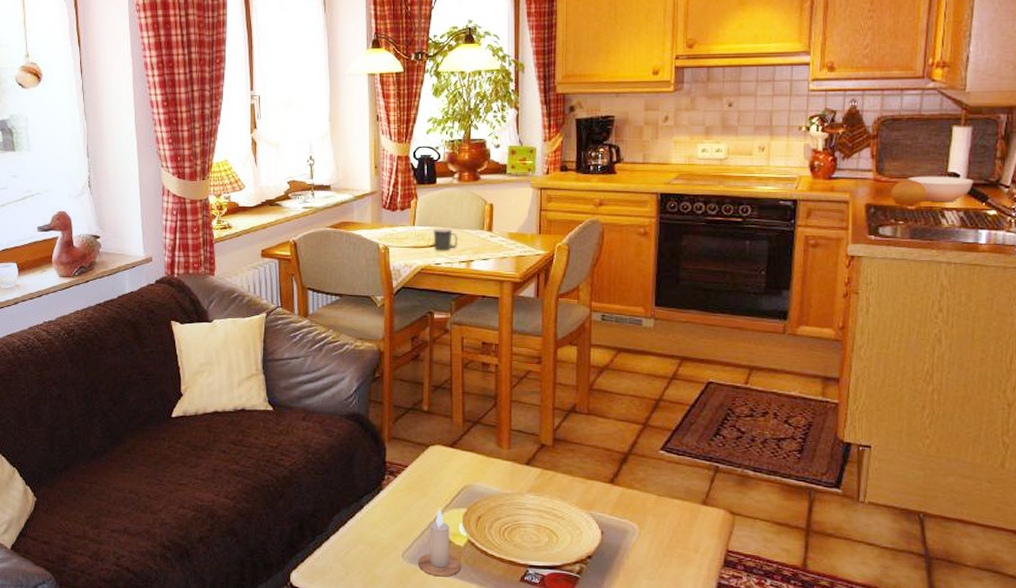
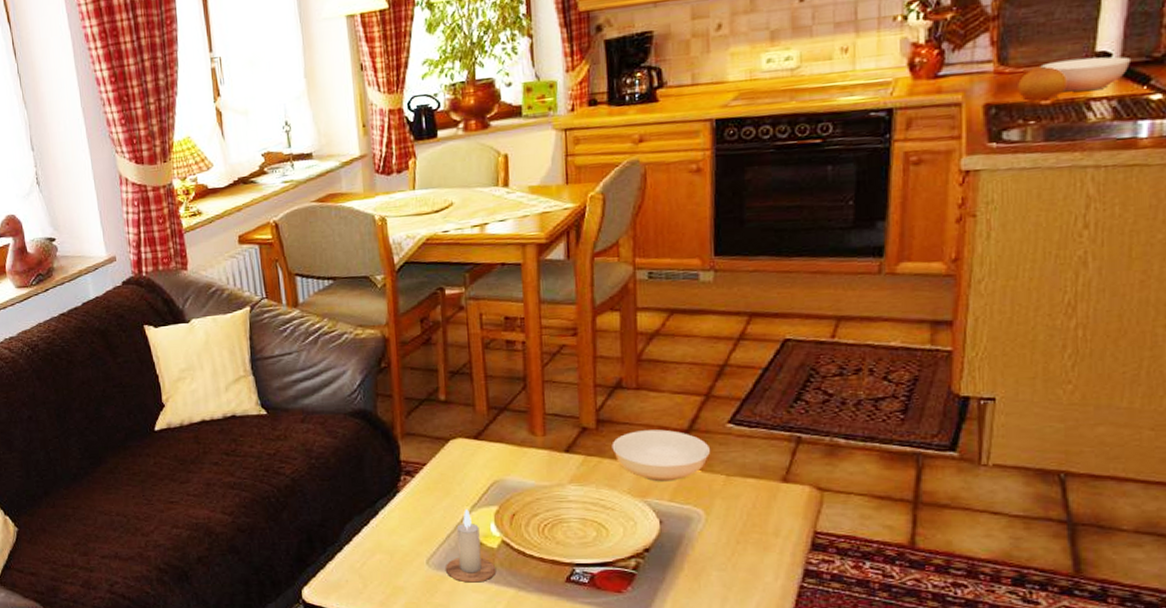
mug: present [433,229,457,253] -> none [437,189,468,219]
bowl: none [565,450,646,497] -> present [611,429,711,482]

